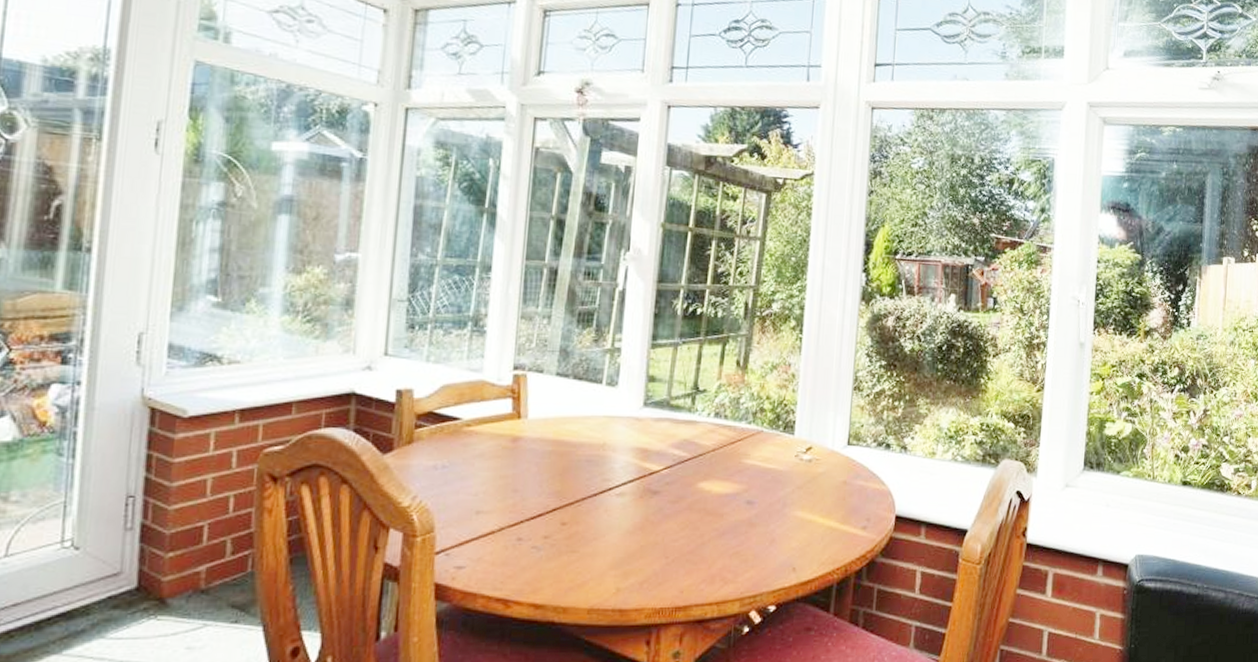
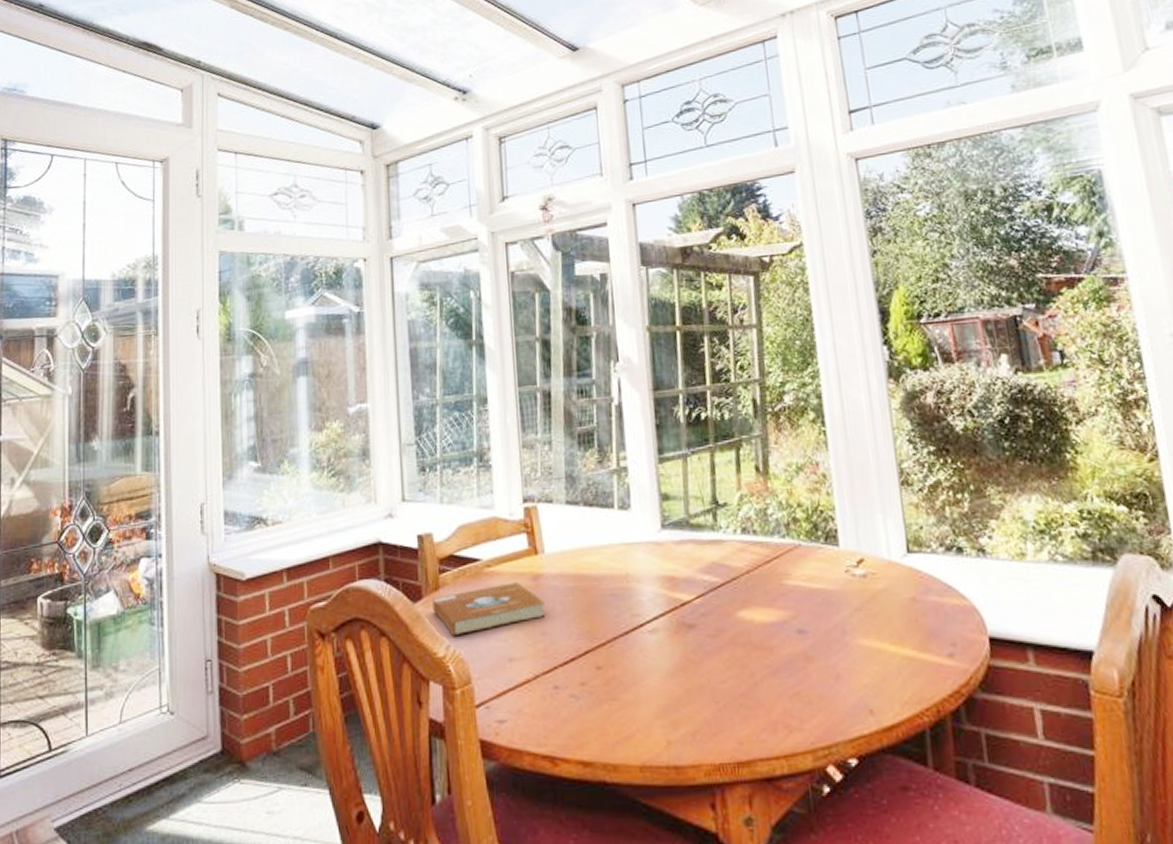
book: none [403,442,521,488] -> present [432,582,546,637]

